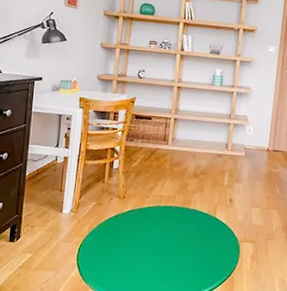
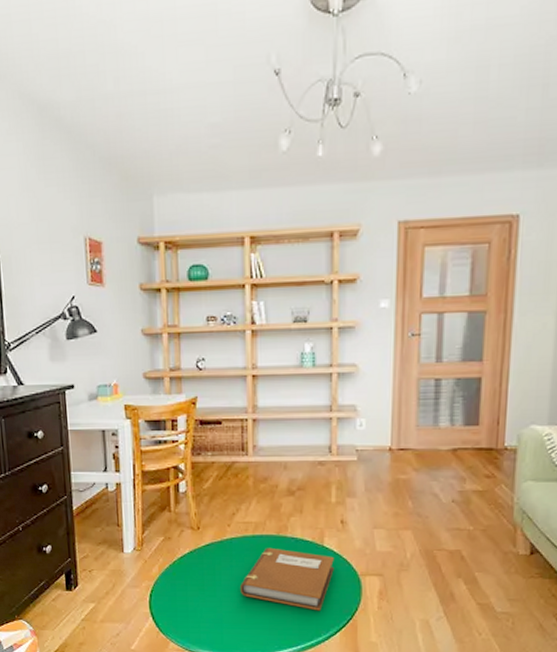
notebook: none [150,216,222,268] -> present [240,547,334,611]

